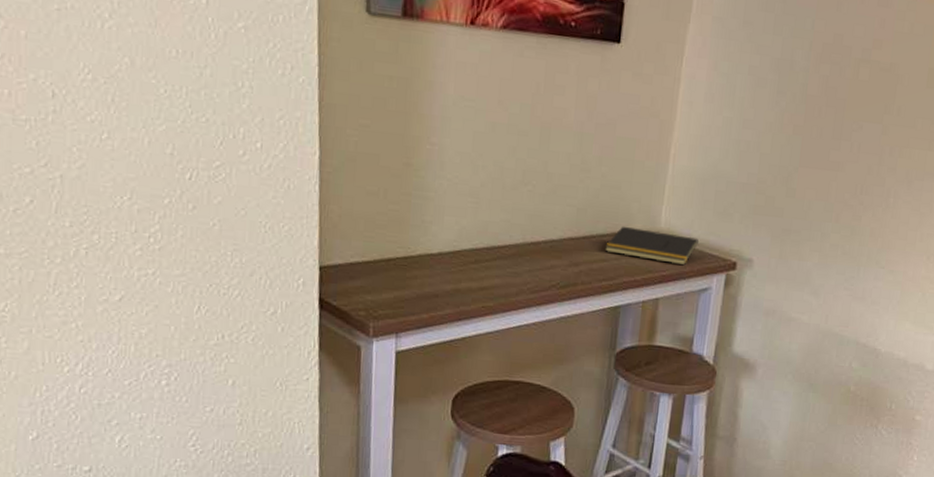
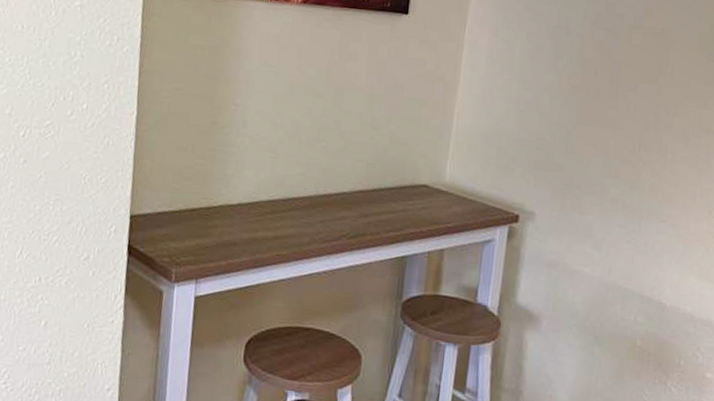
notepad: present [605,226,699,266] -> none [393,179,482,218]

